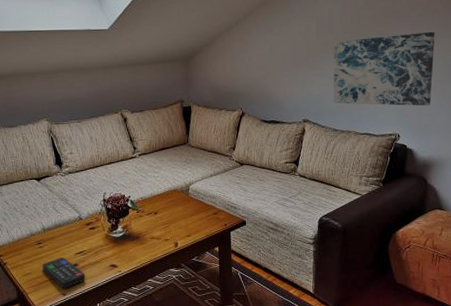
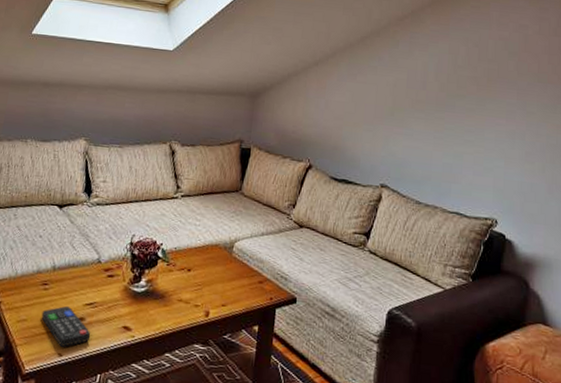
wall art: present [333,31,435,106] -> none [419,99,547,191]

